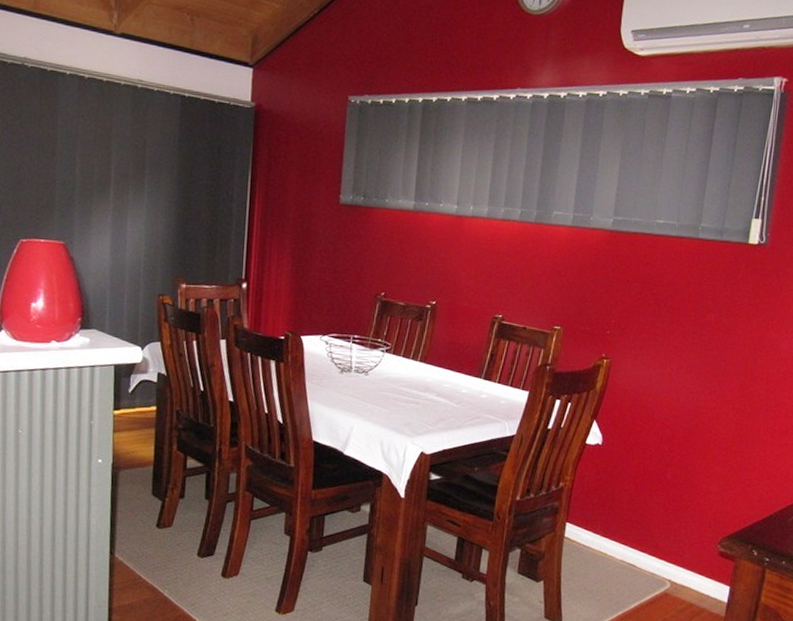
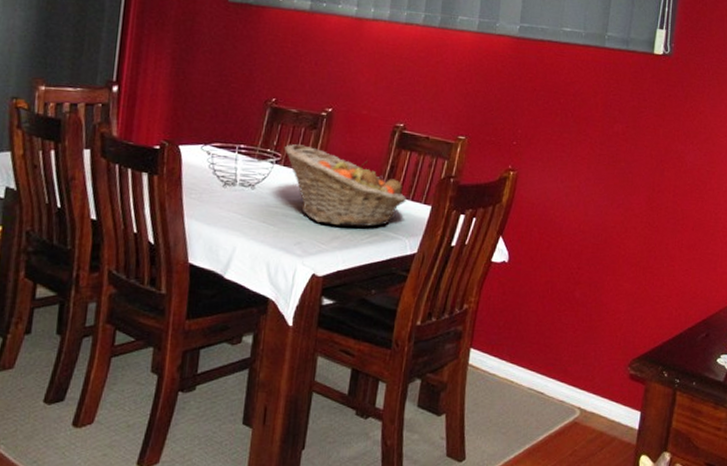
fruit basket: none [393,334,505,410] -> present [284,144,406,227]

